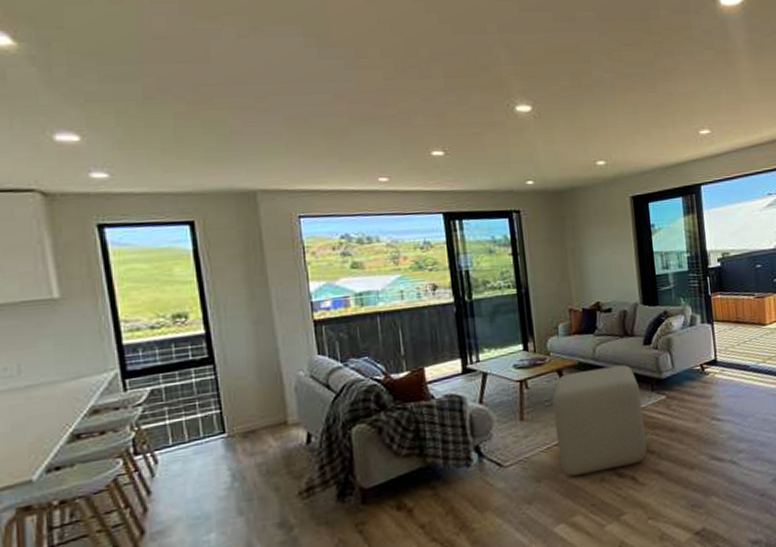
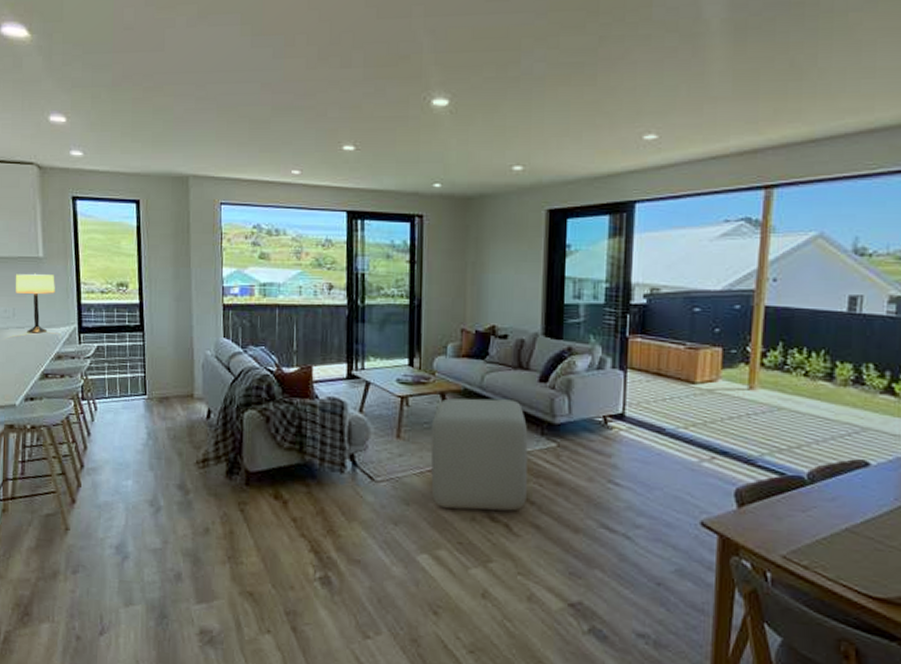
table lamp: none [19,317,82,391] -> present [16,273,55,334]

